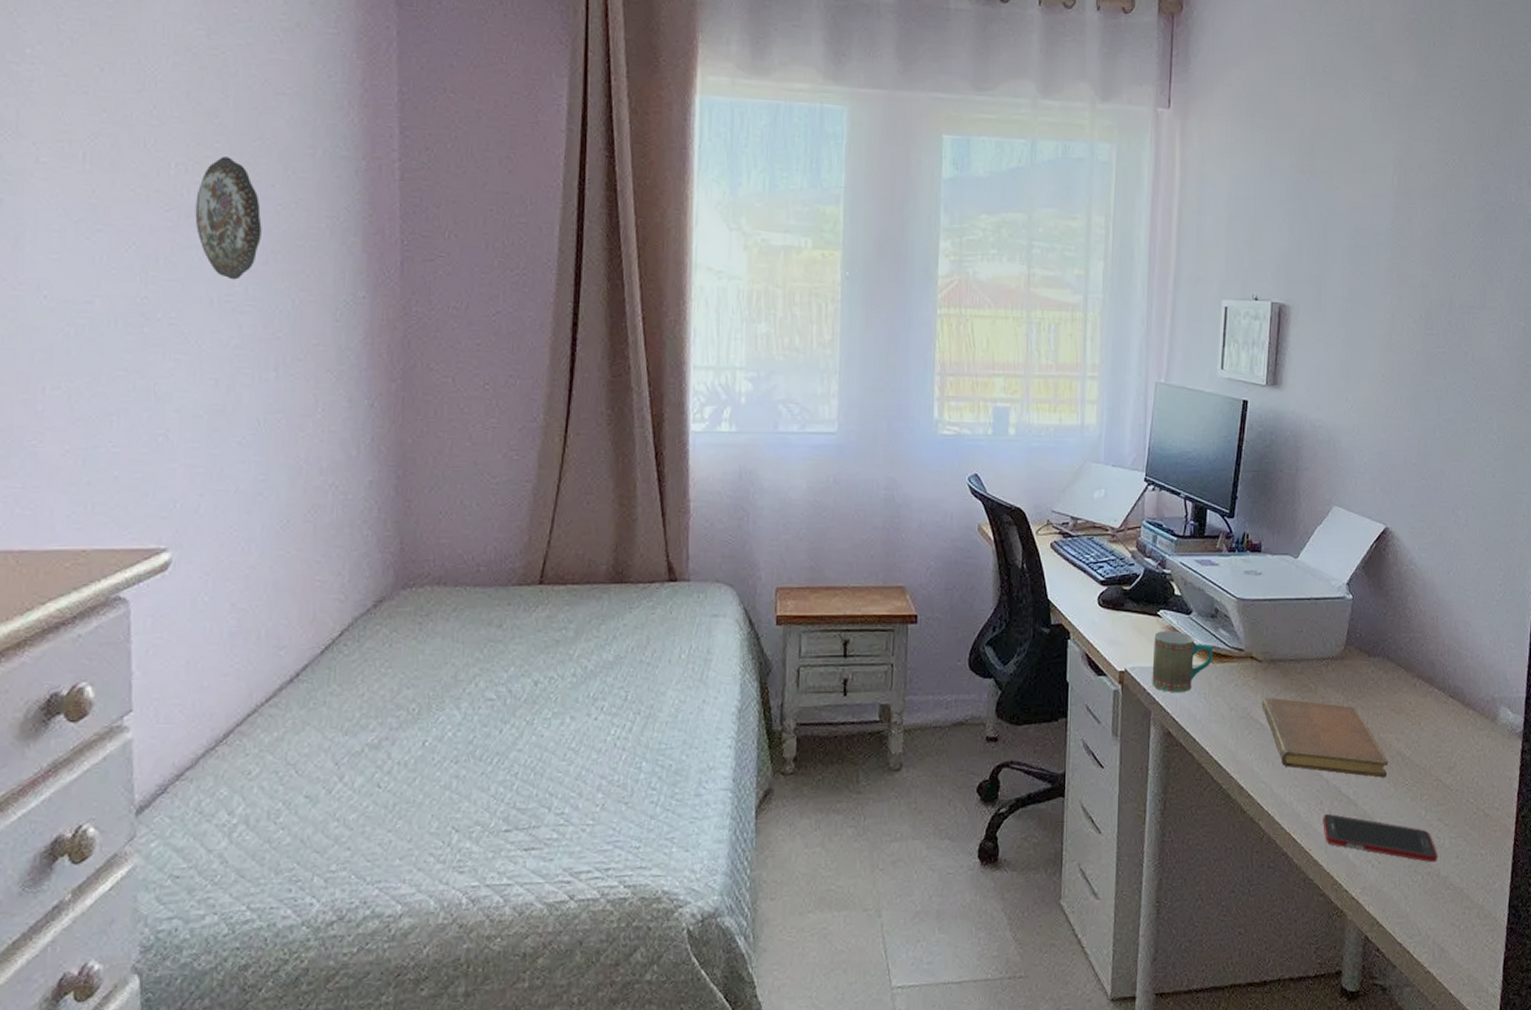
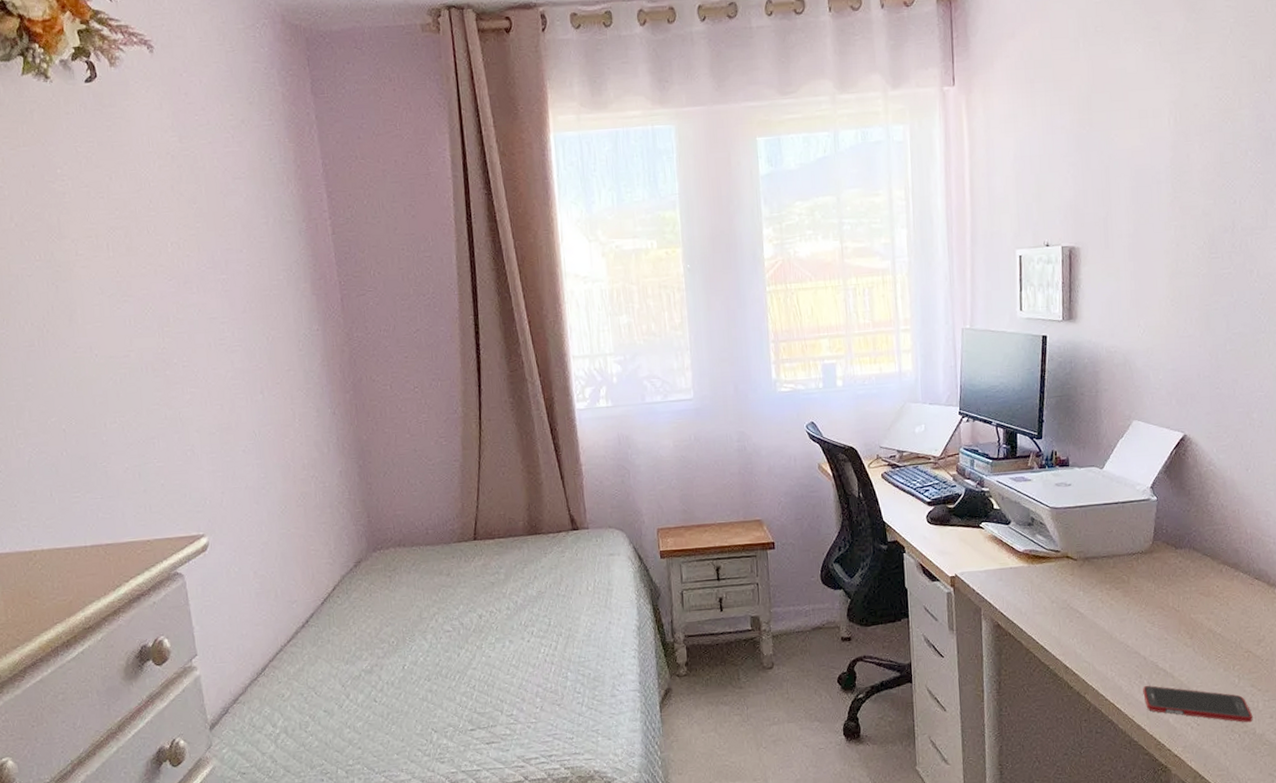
decorative plate: present [195,156,262,280] -> none [188,233,239,328]
mug: present [1152,630,1213,693] -> none [978,539,1032,592]
notebook: present [1261,697,1388,778] -> none [1079,589,1200,653]

